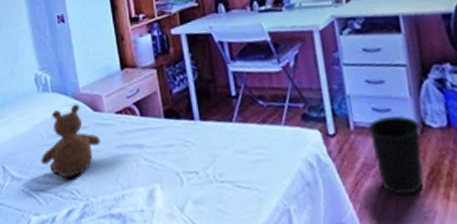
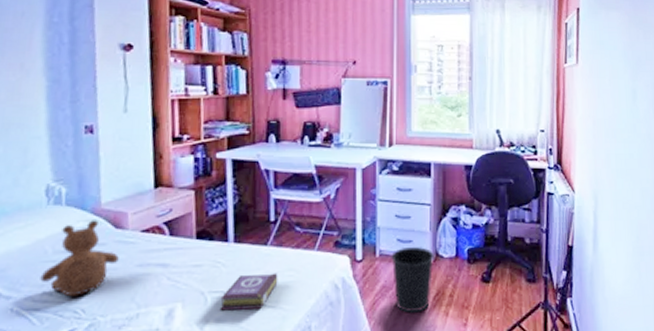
book: none [195,151,249,192] -> present [220,273,278,311]

